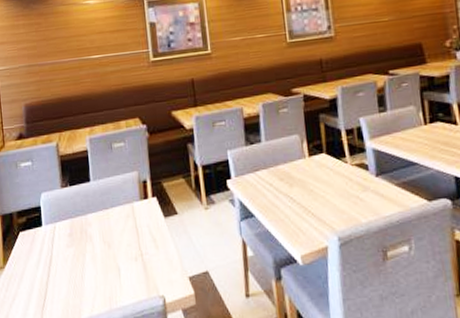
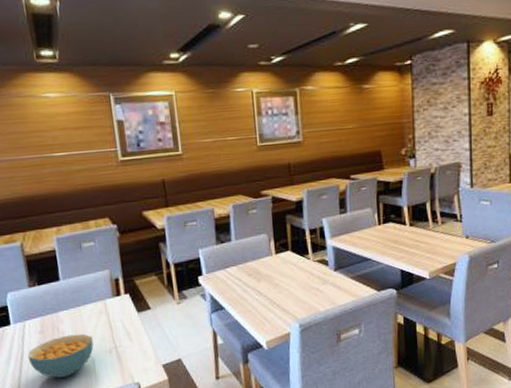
cereal bowl: none [56,238,120,285] -> present [27,333,94,378]

